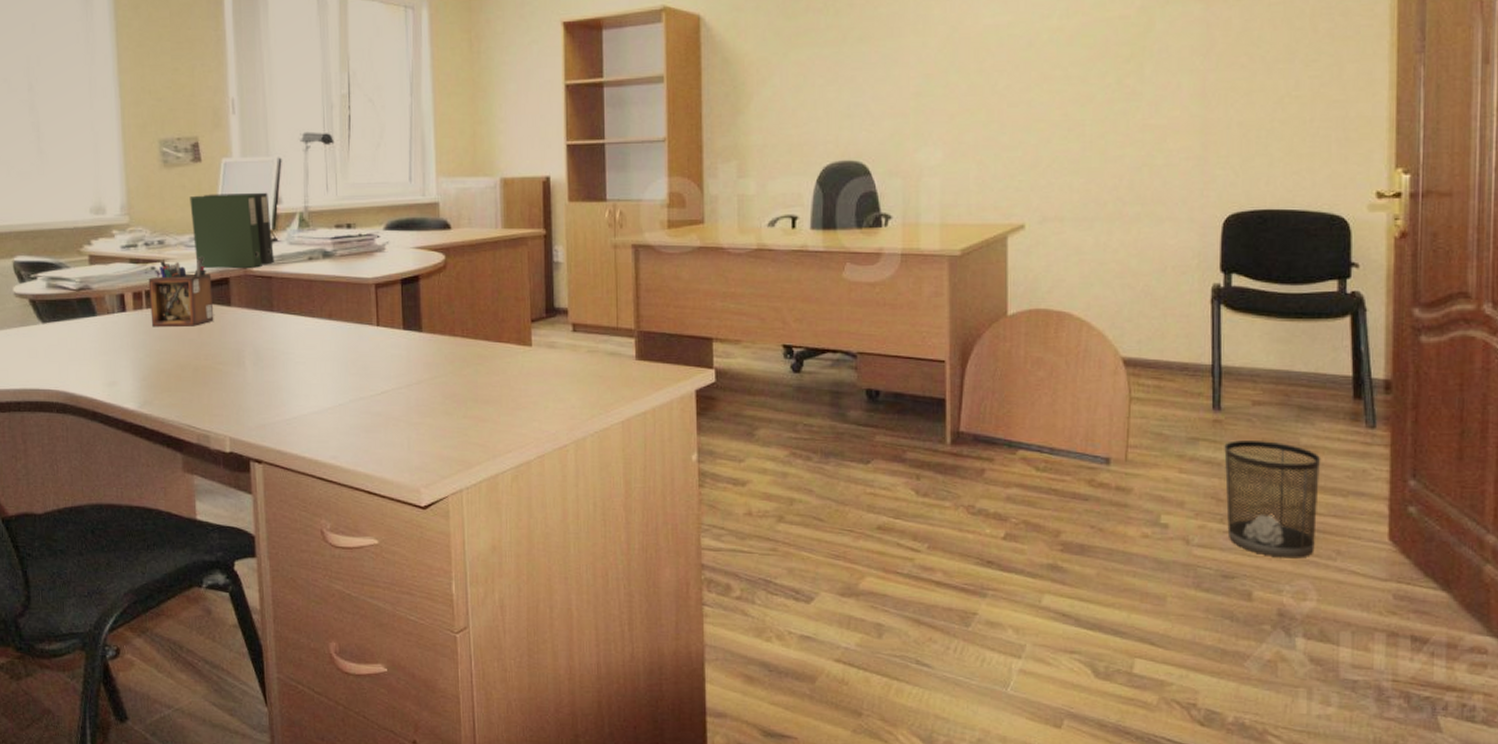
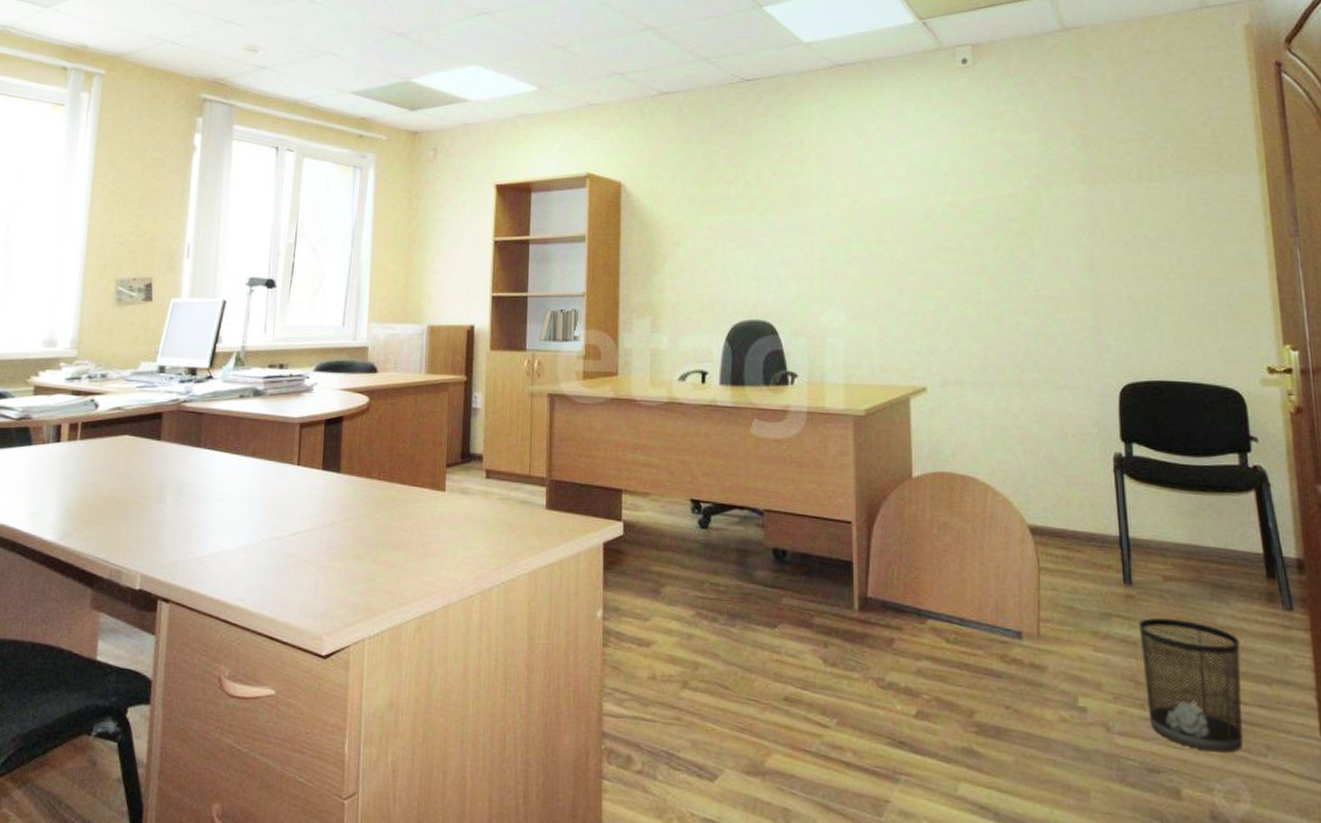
desk organizer: present [148,257,214,328] -> none [82,391,146,460]
binder: present [190,192,274,269] -> none [133,331,210,404]
books: none [619,156,663,191] -> present [539,309,582,342]

